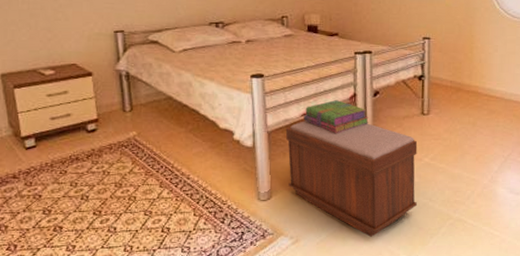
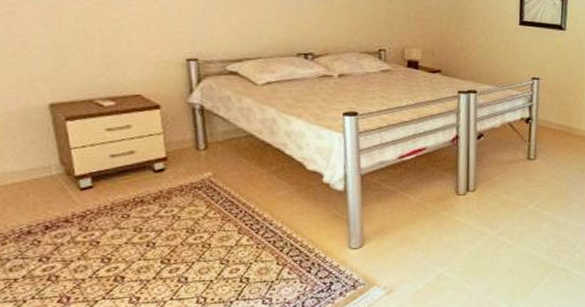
bench: present [285,121,418,237] -> none [380,164,523,287]
stack of books: present [304,100,369,133] -> none [401,142,472,178]

